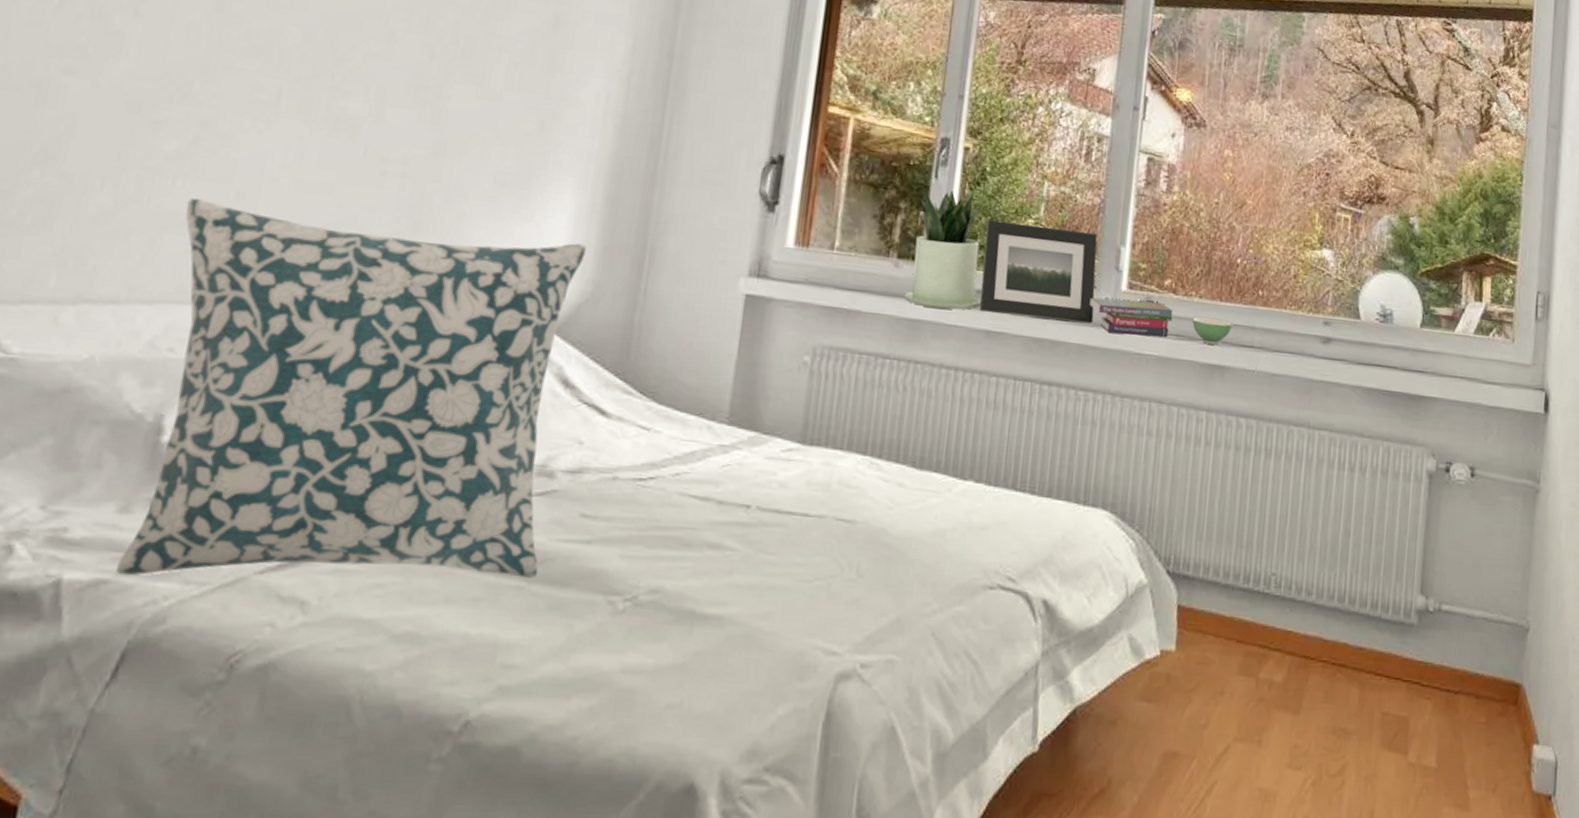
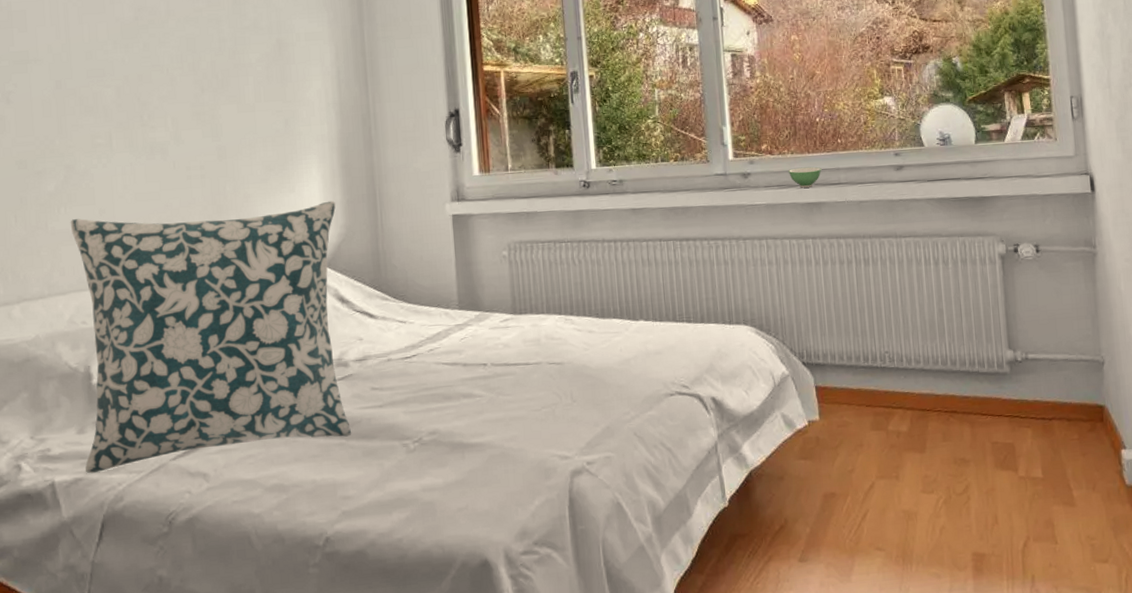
planter: present [904,189,982,310] -> none [564,109,624,200]
picture frame: present [980,220,1098,324] -> none [617,120,712,195]
books: present [1089,297,1173,337] -> none [706,163,773,194]

